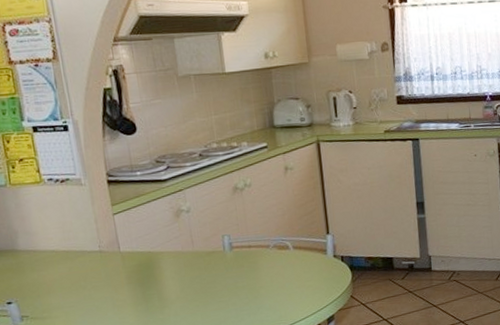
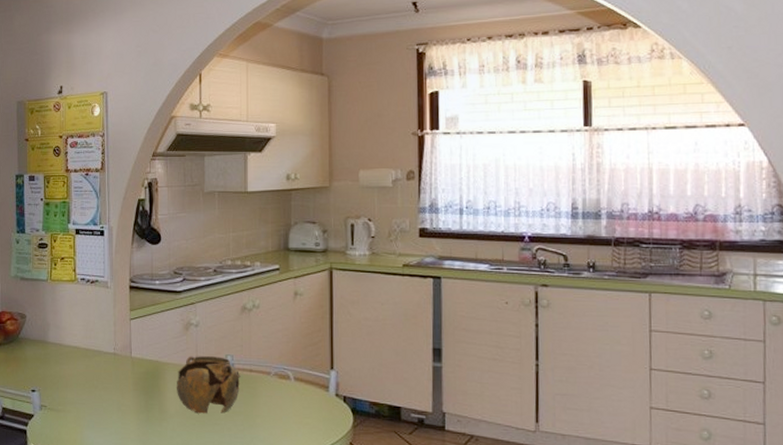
teapot: none [173,238,241,295] -> present [176,356,241,414]

